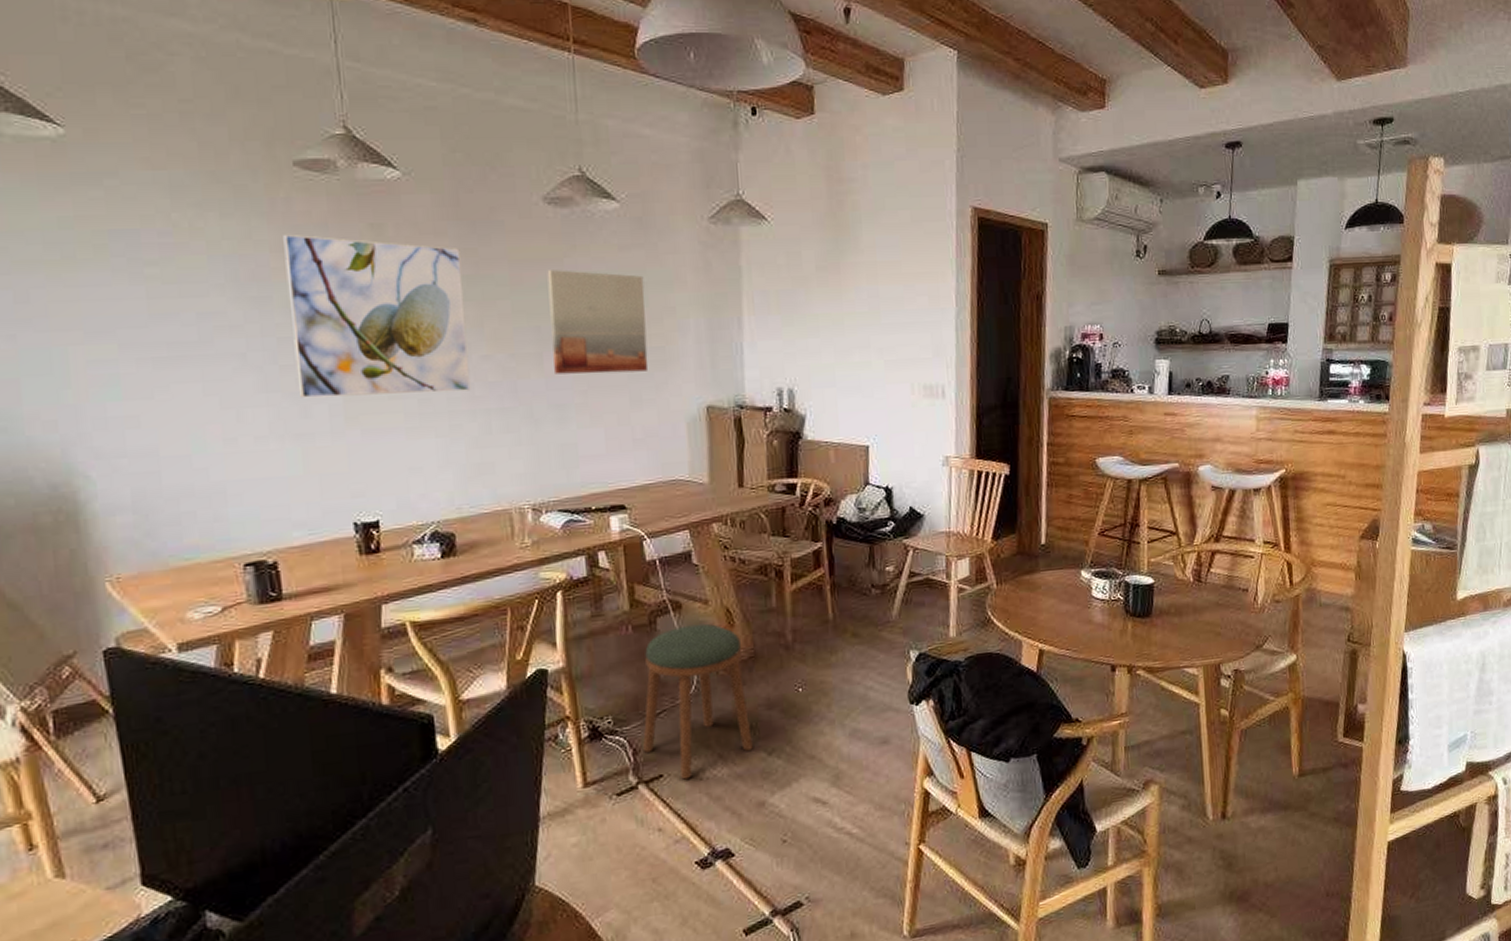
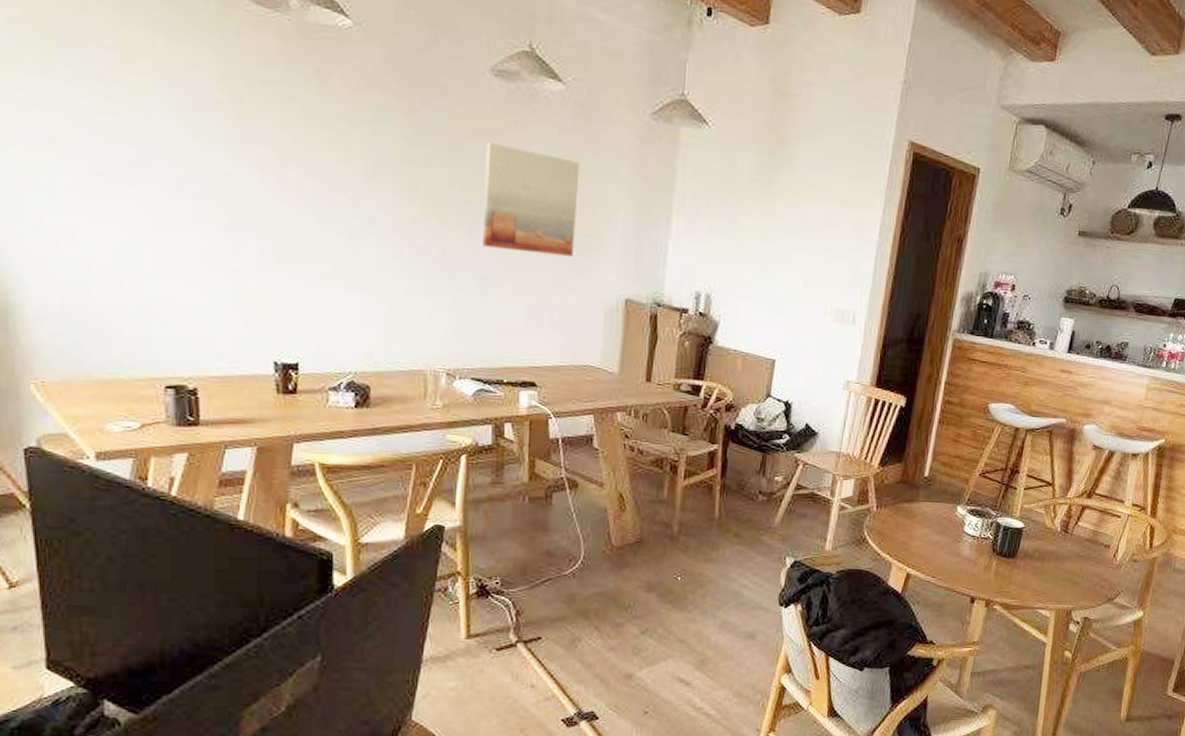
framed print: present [283,234,471,398] -> none [230,67,403,250]
stool: present [642,623,753,780] -> none [525,504,629,645]

